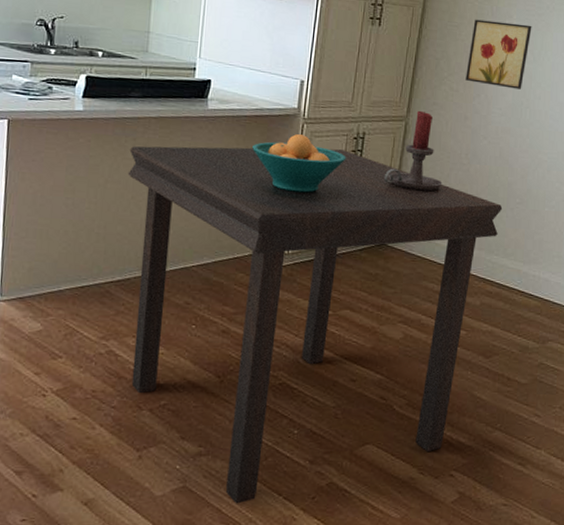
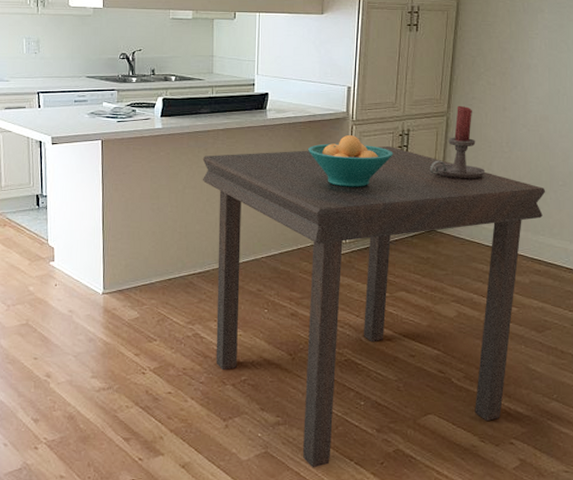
wall art: present [465,19,532,89] -> none [502,16,564,78]

